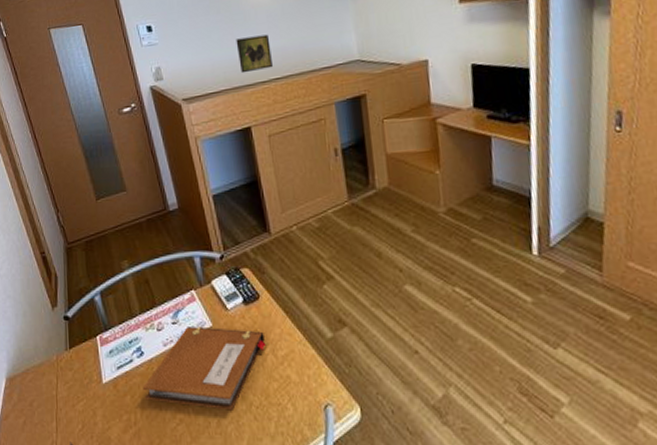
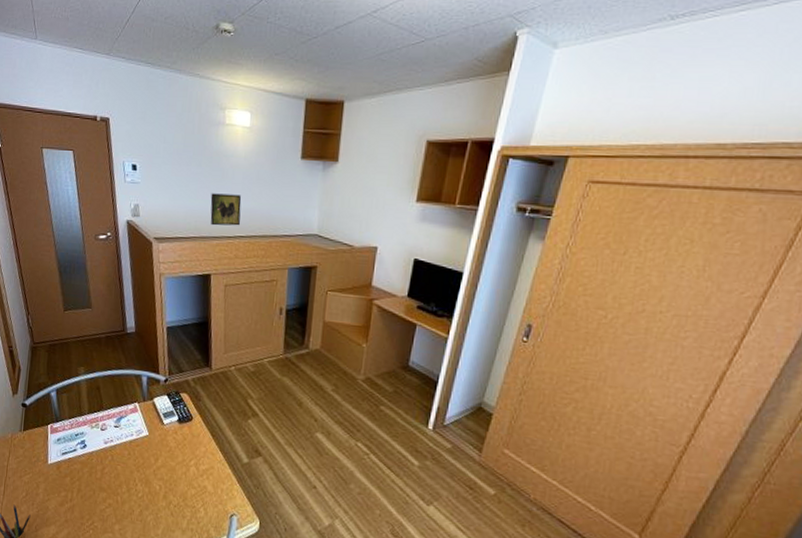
notebook: present [142,326,267,410] -> none [81,432,192,505]

